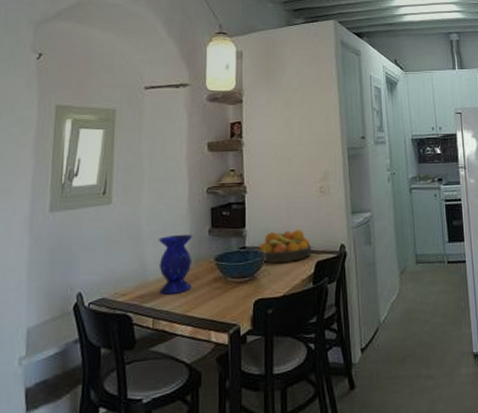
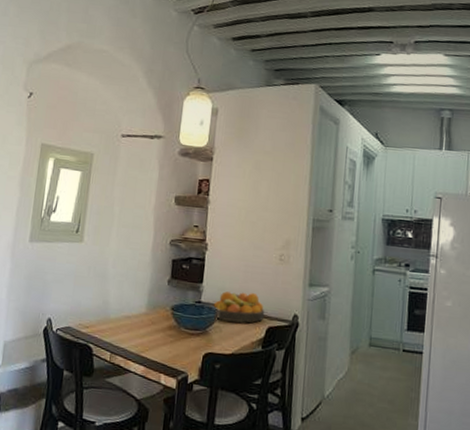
vase: present [158,234,193,295] -> none [118,279,153,335]

